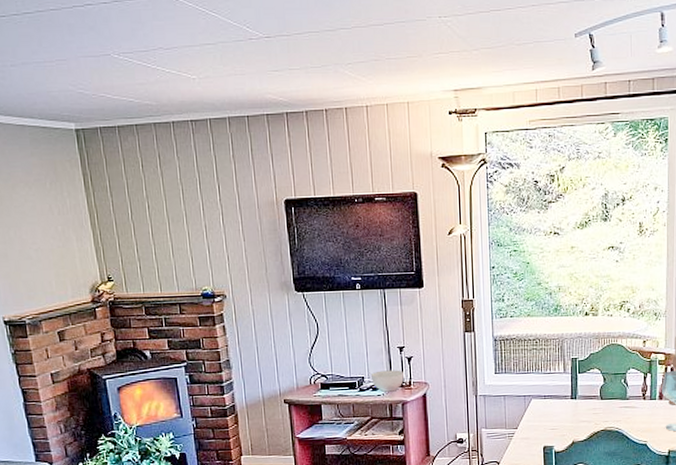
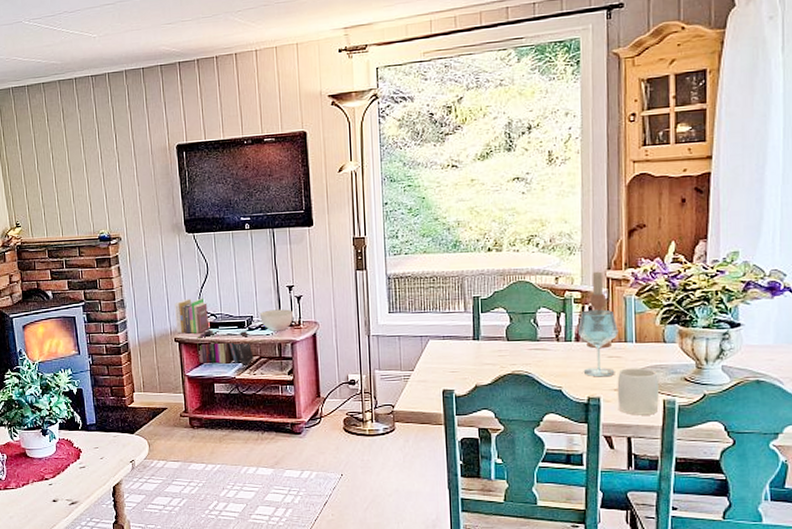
books: none [284,358,320,395] -> present [175,298,209,334]
books: none [307,391,365,425] -> present [197,330,254,365]

